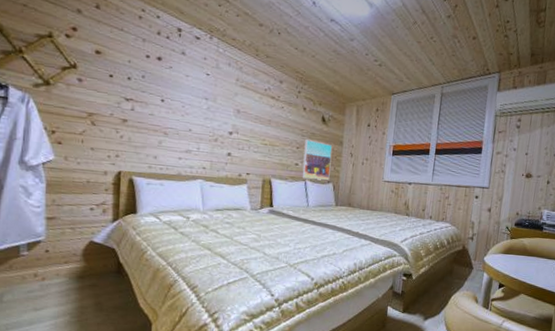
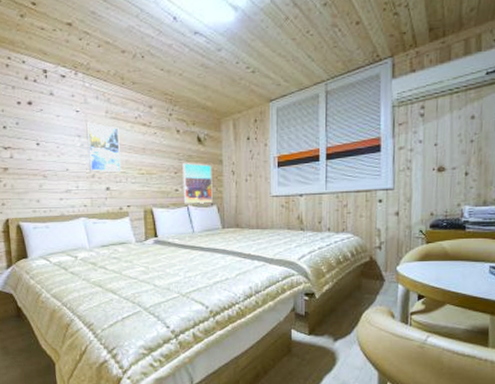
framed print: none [213,87,248,141] -> present [86,122,122,173]

